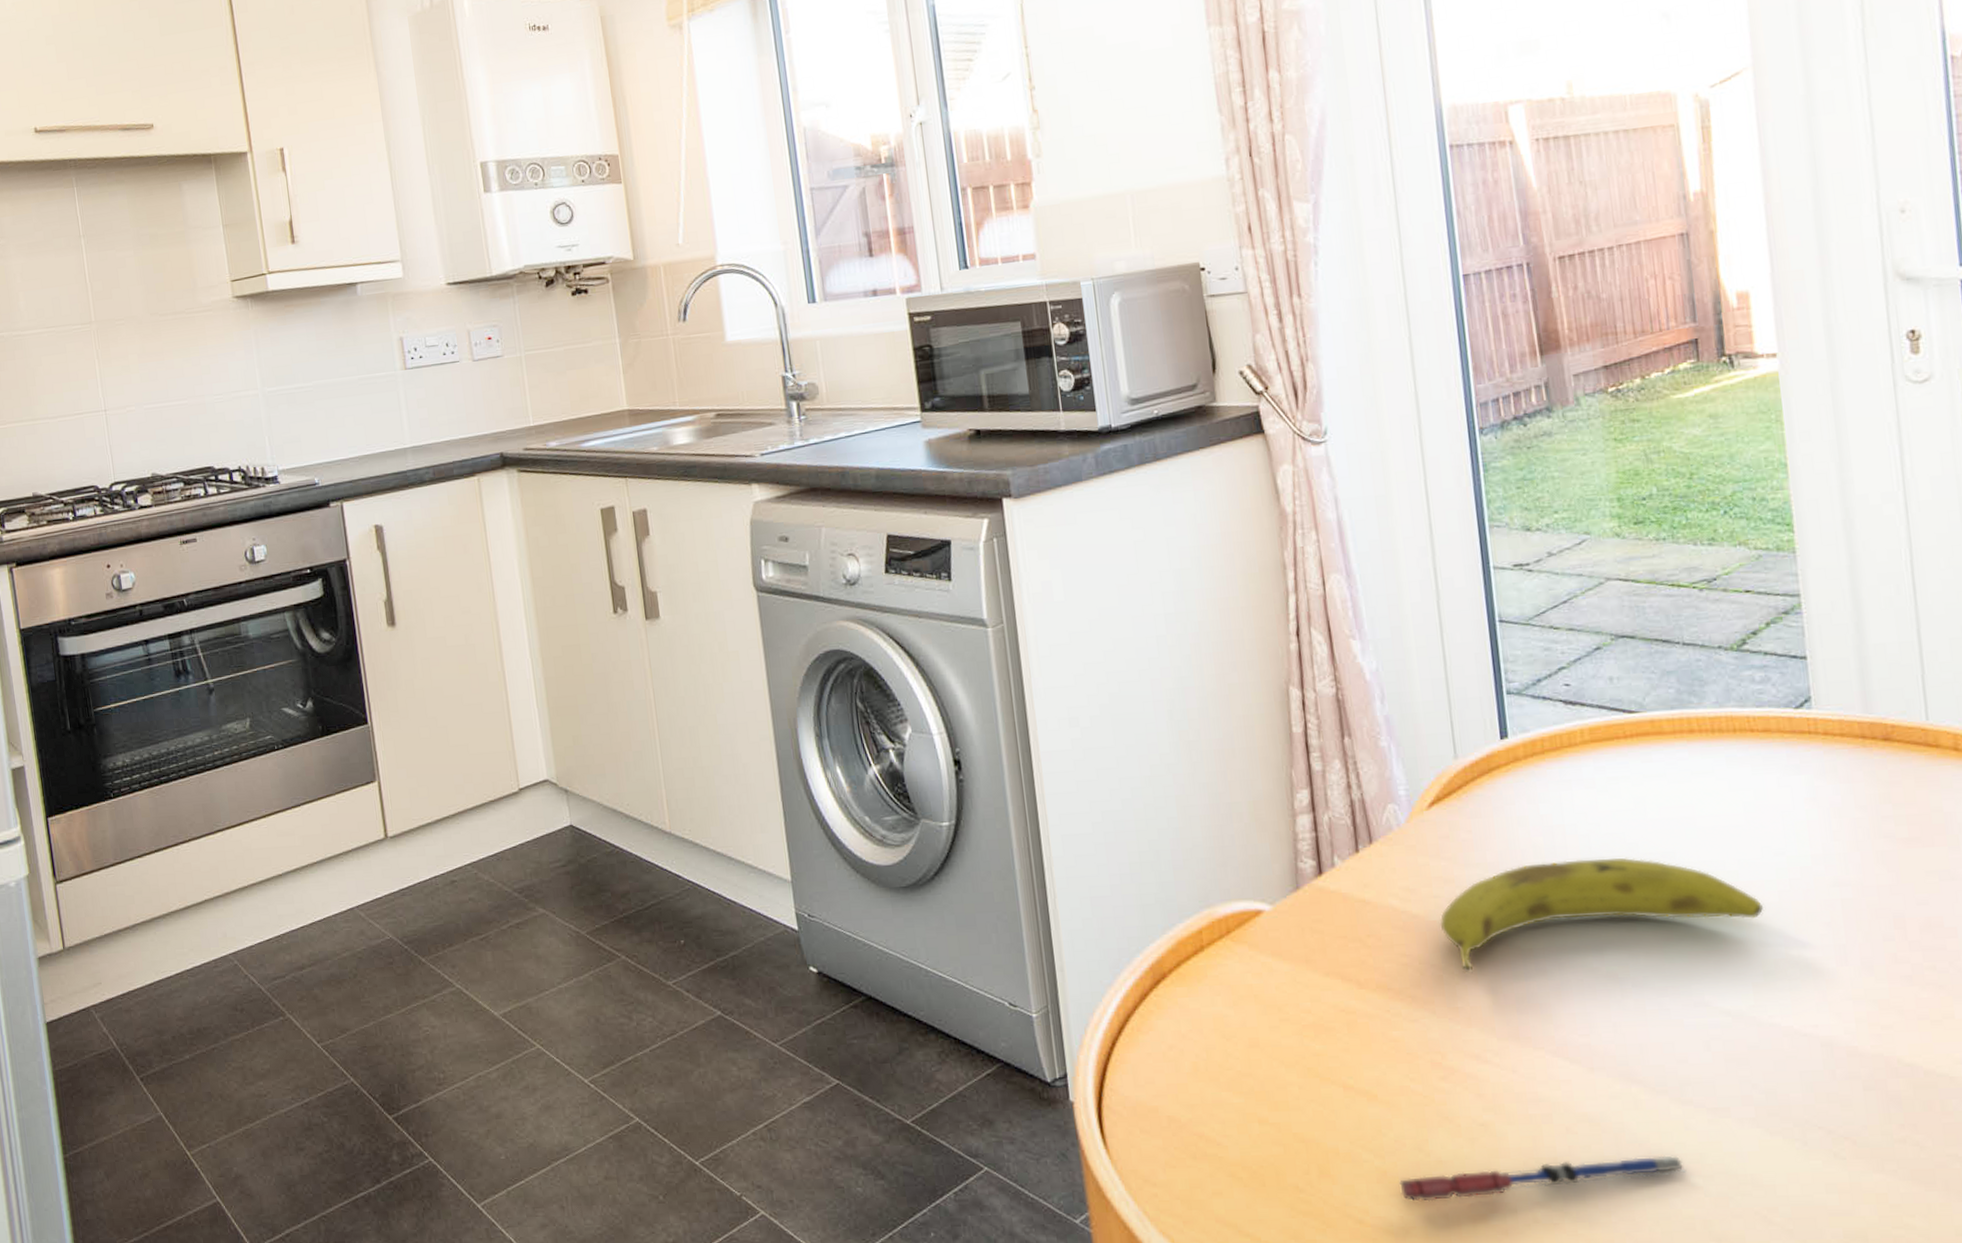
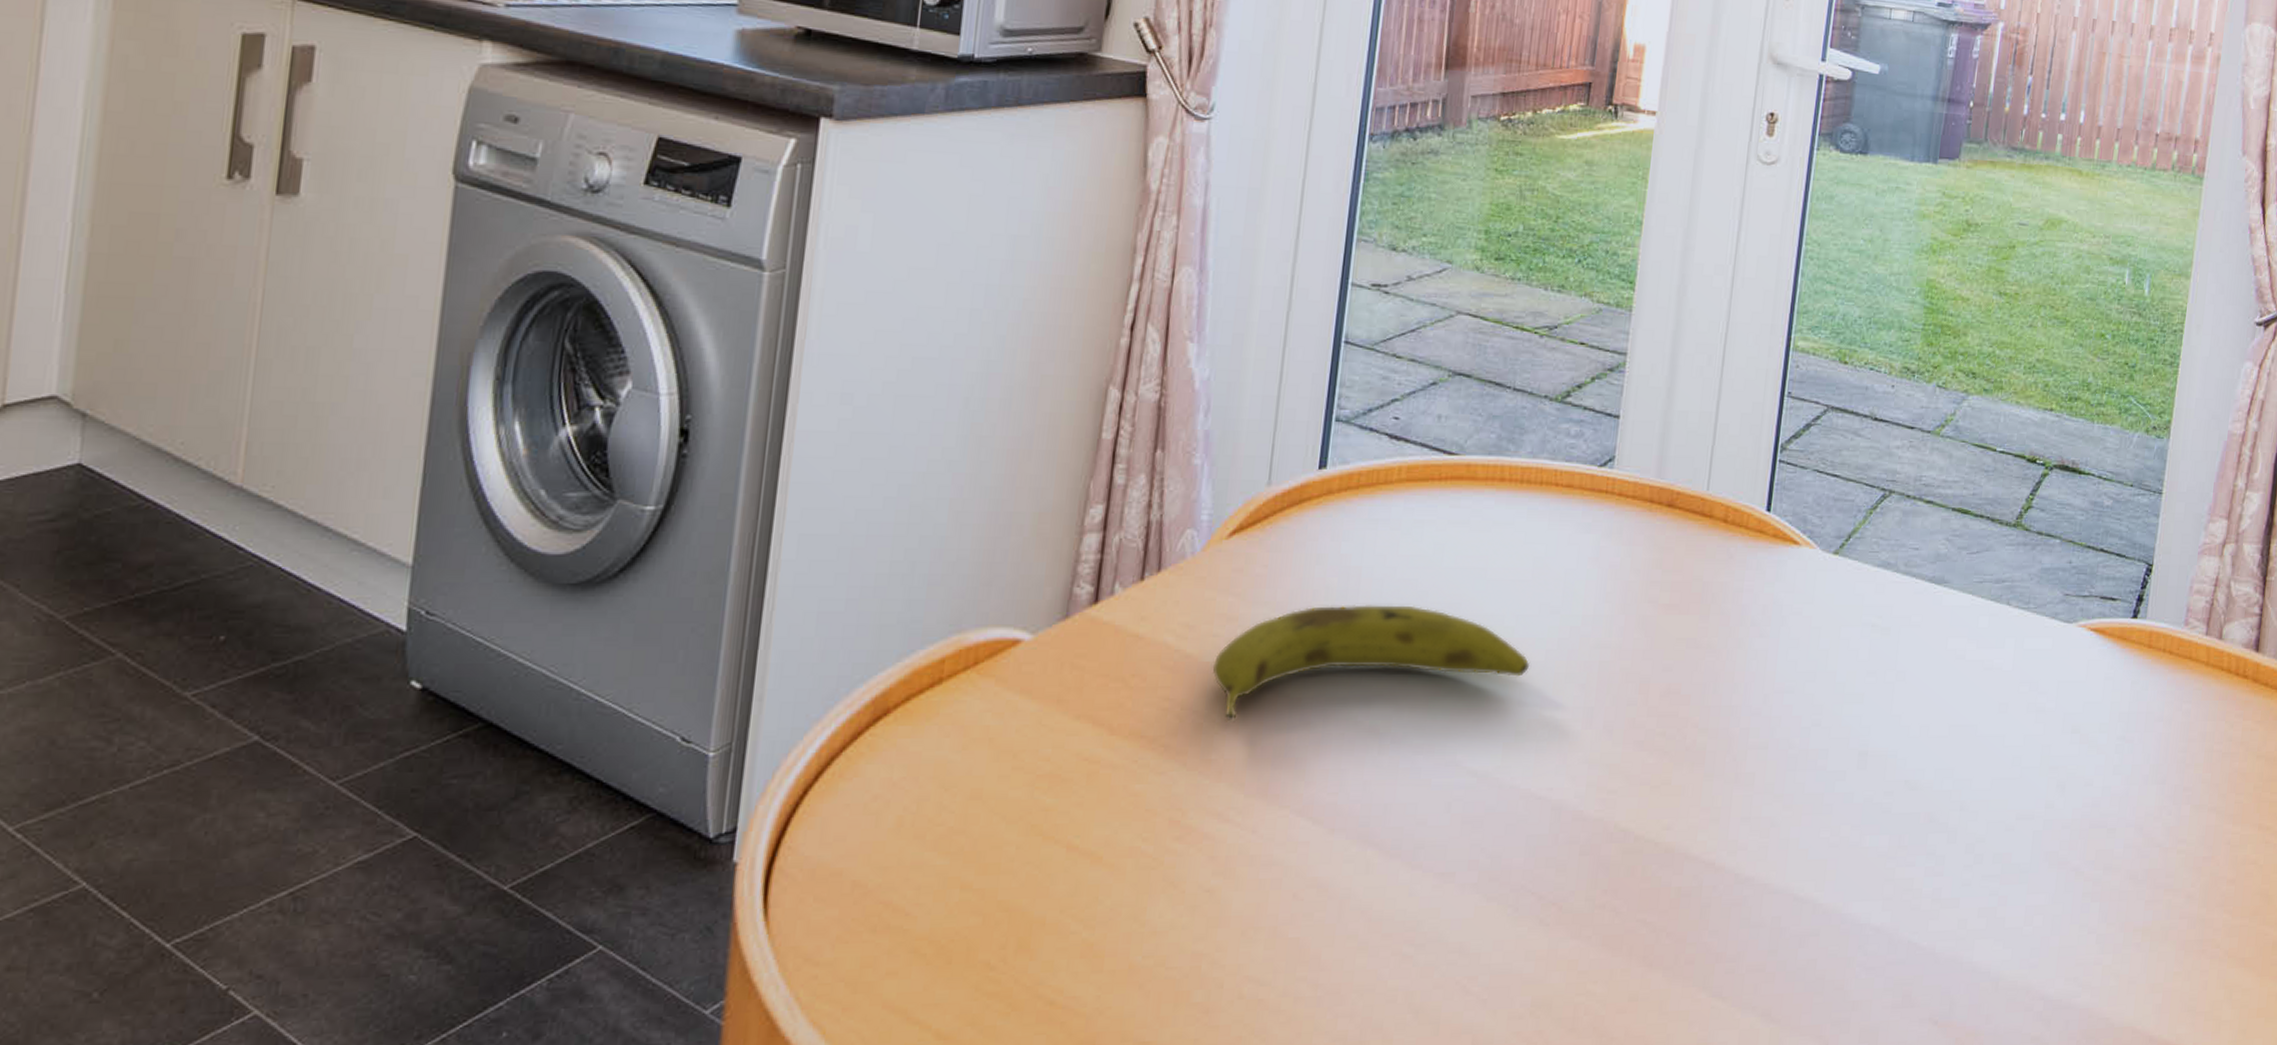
pen: present [1398,1155,1687,1202] -> none [1103,923,1401,978]

